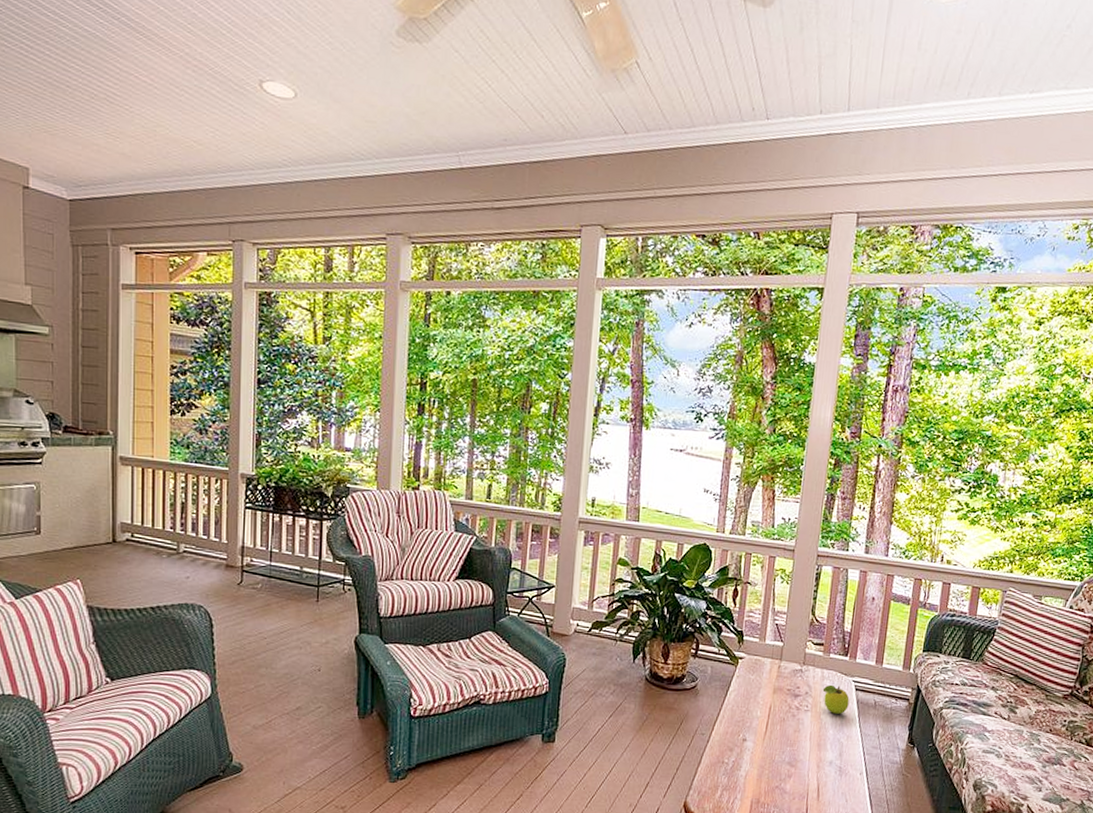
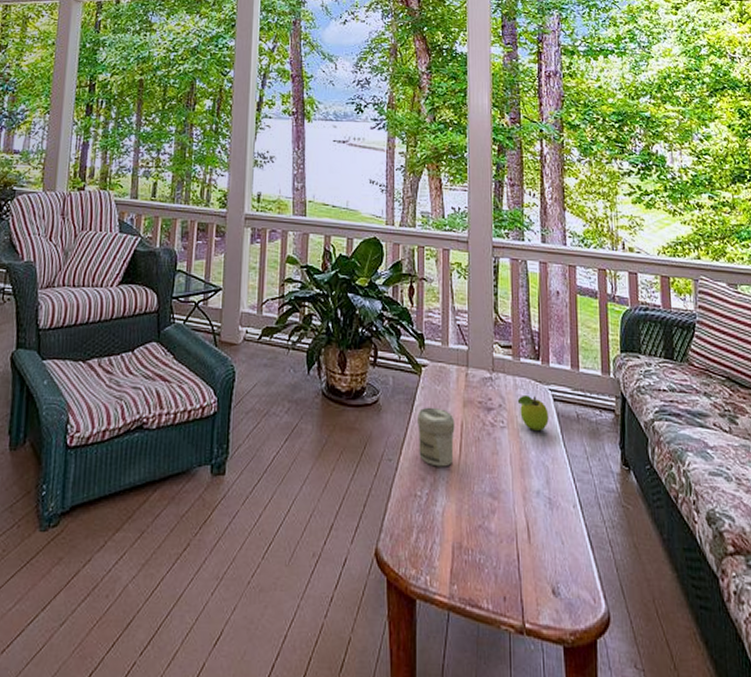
jar: none [729,692,764,741] -> present [418,407,455,467]

